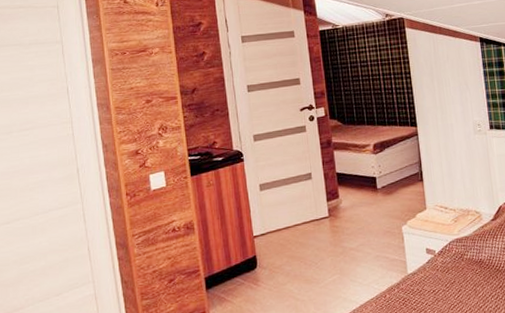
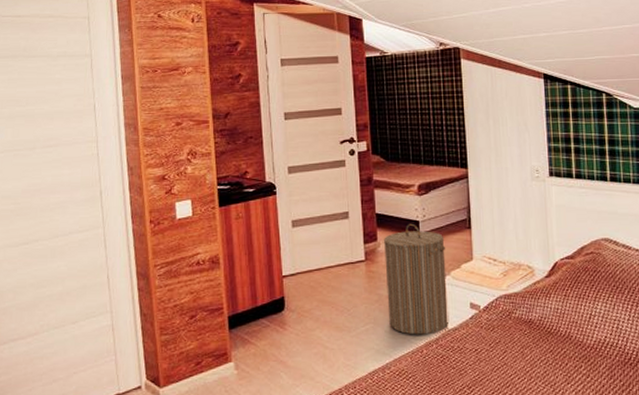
laundry hamper: none [344,179,409,282] -> present [383,223,450,335]

